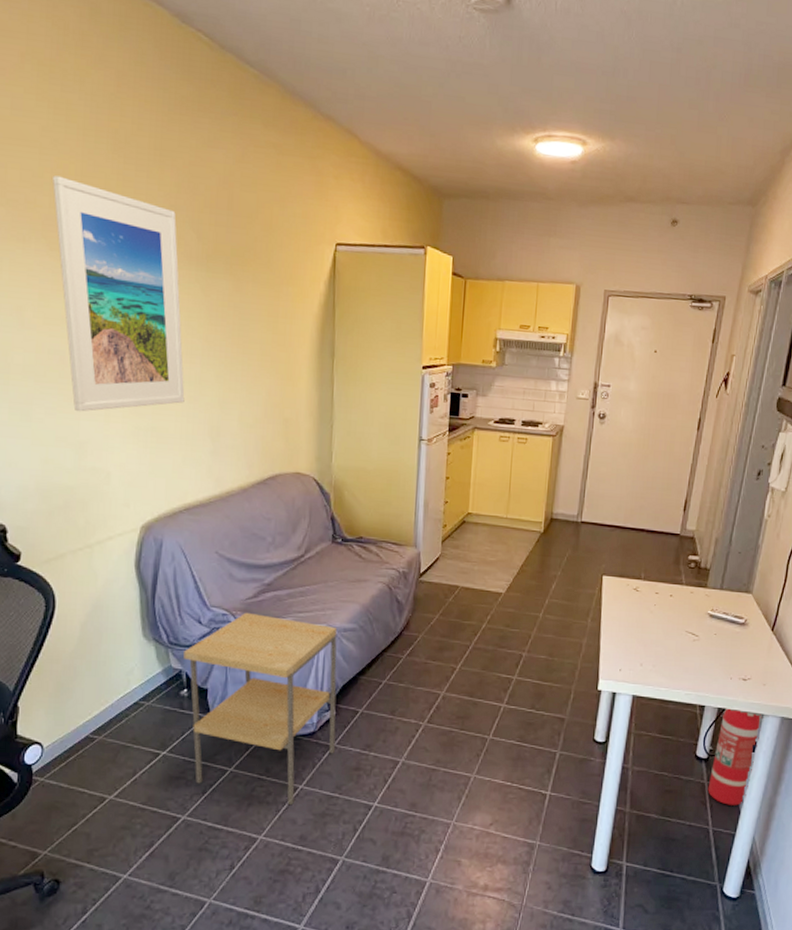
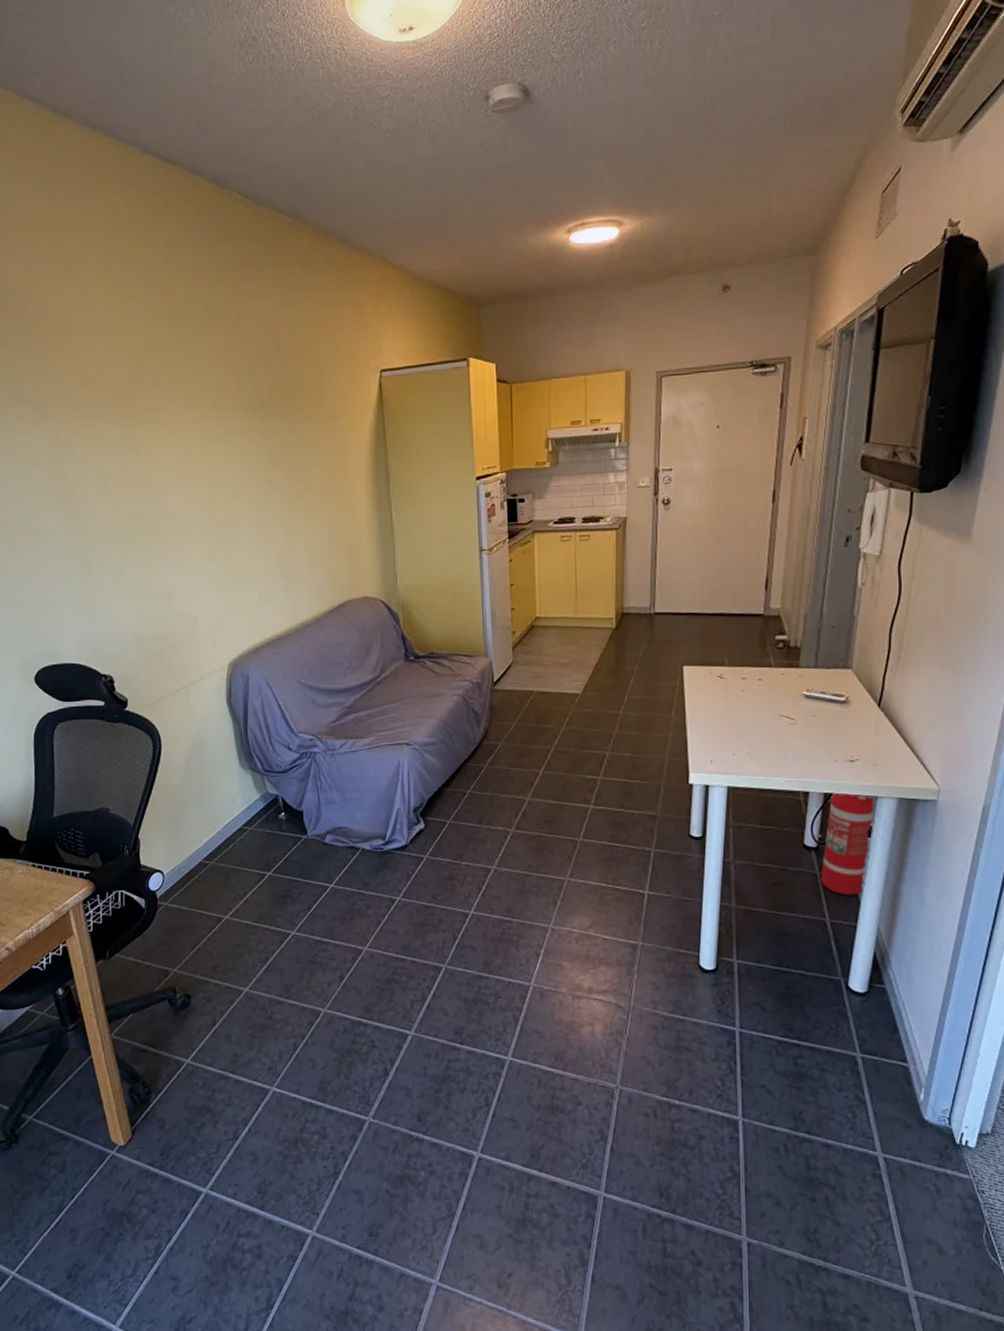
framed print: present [53,175,185,412] -> none [121,351,255,565]
side table: present [184,612,338,804] -> none [278,735,427,916]

